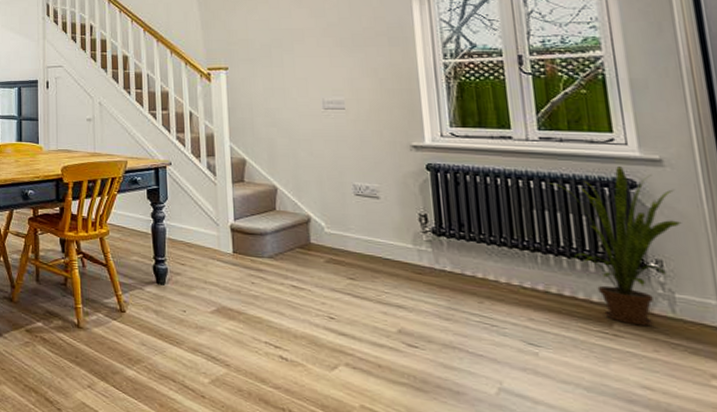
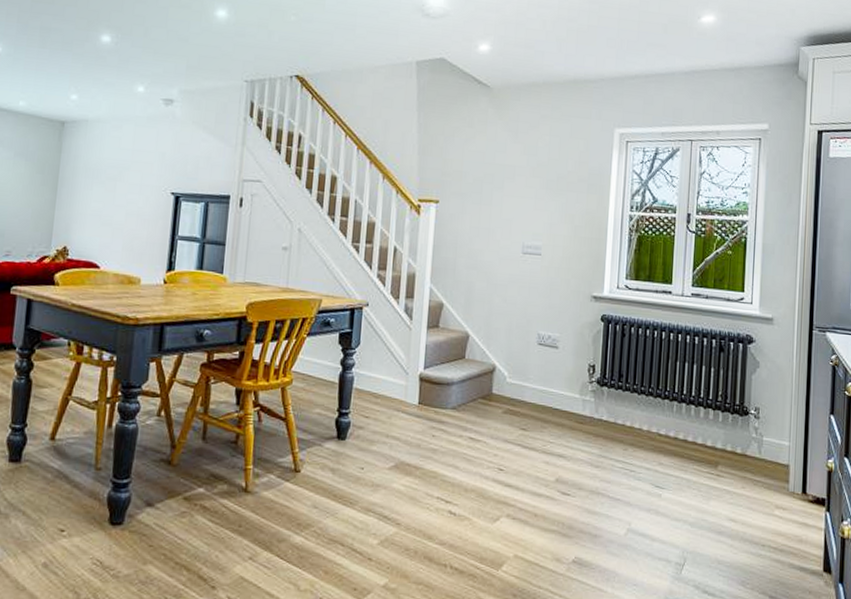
house plant: present [546,166,682,327] -> none [691,323,778,467]

